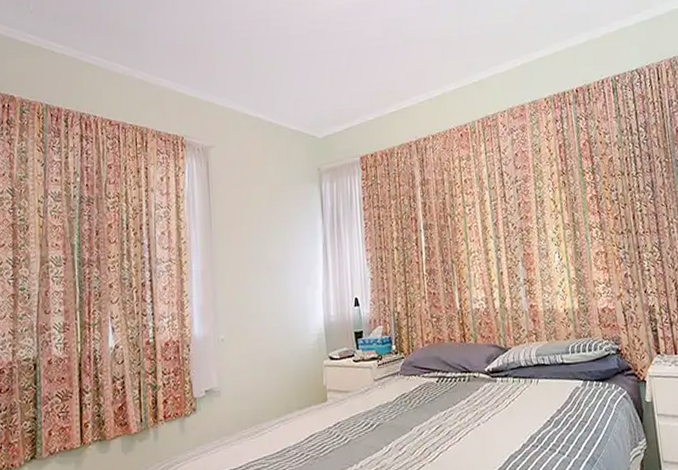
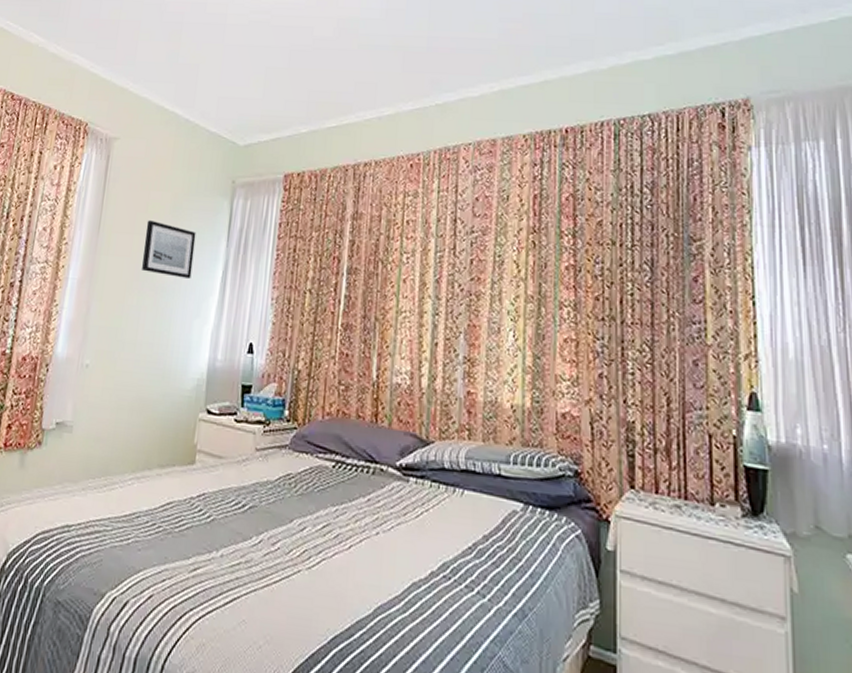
wall art: none [251,211,298,255] -> present [142,220,196,279]

